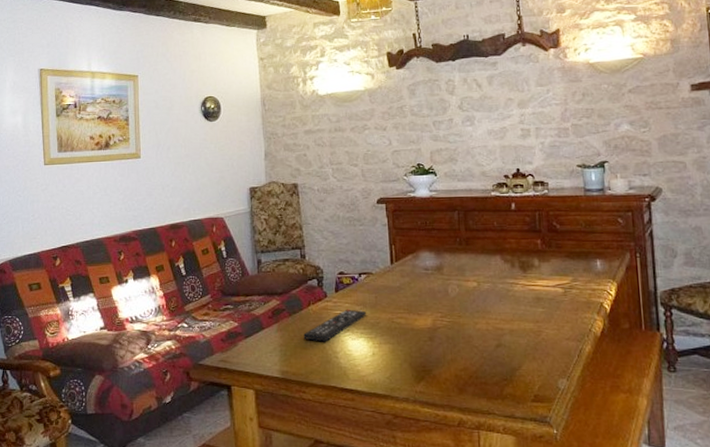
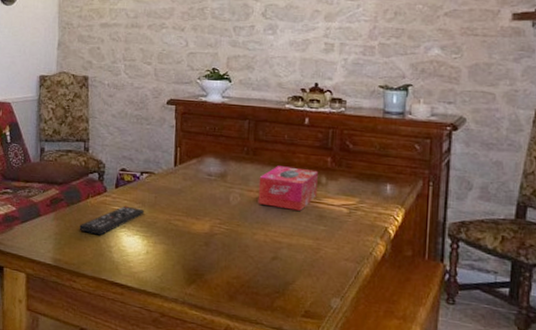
tissue box: none [474,253,531,295] -> present [258,166,318,211]

